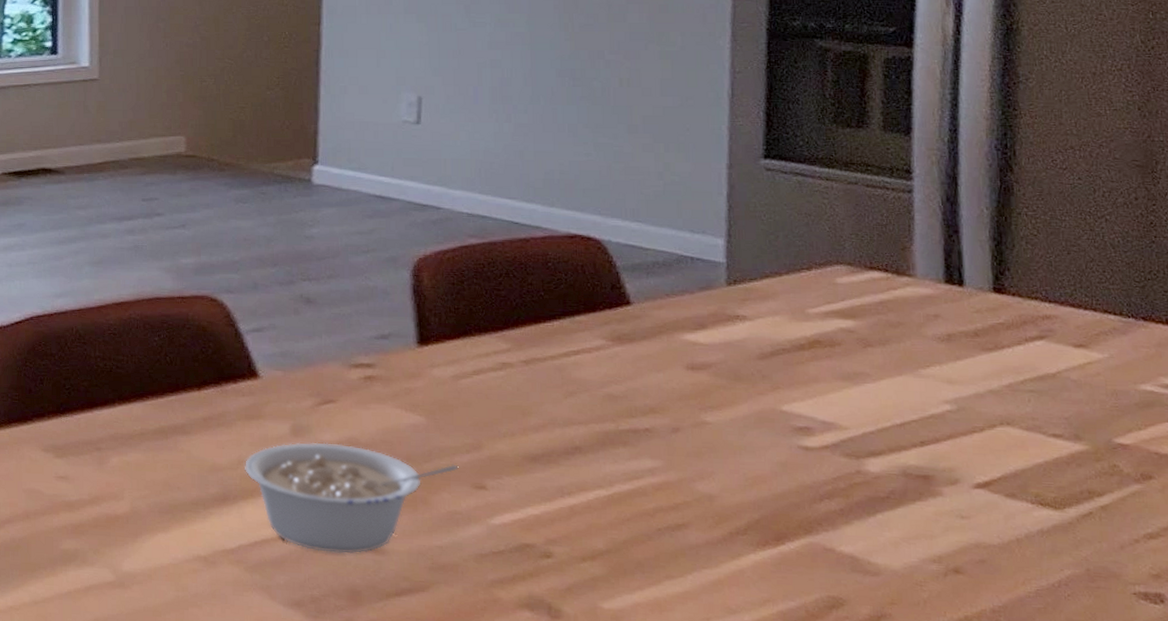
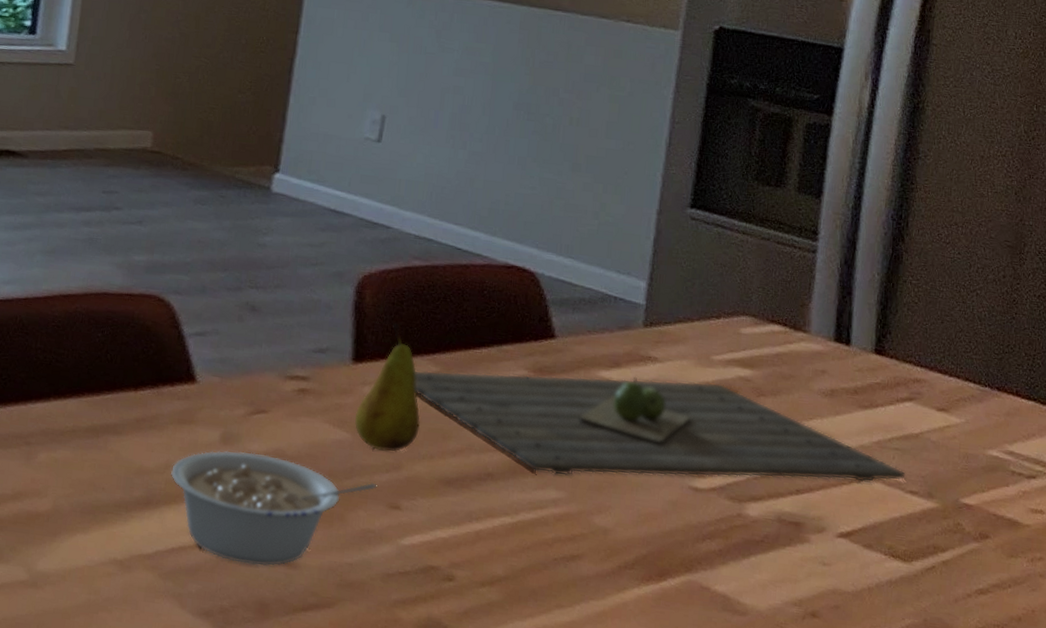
fruit: none [426,303,496,432] -> present [354,323,421,452]
cutting board: none [485,336,1046,444] -> present [414,370,906,482]

